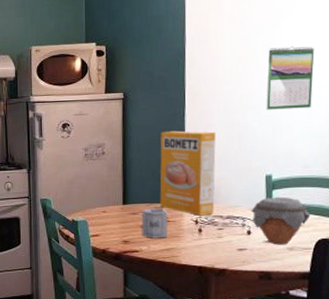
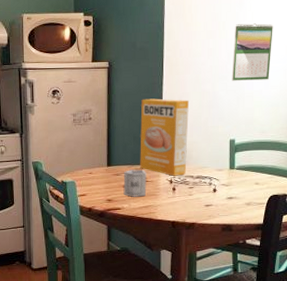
jar: present [251,196,311,245] -> none [217,158,265,201]

